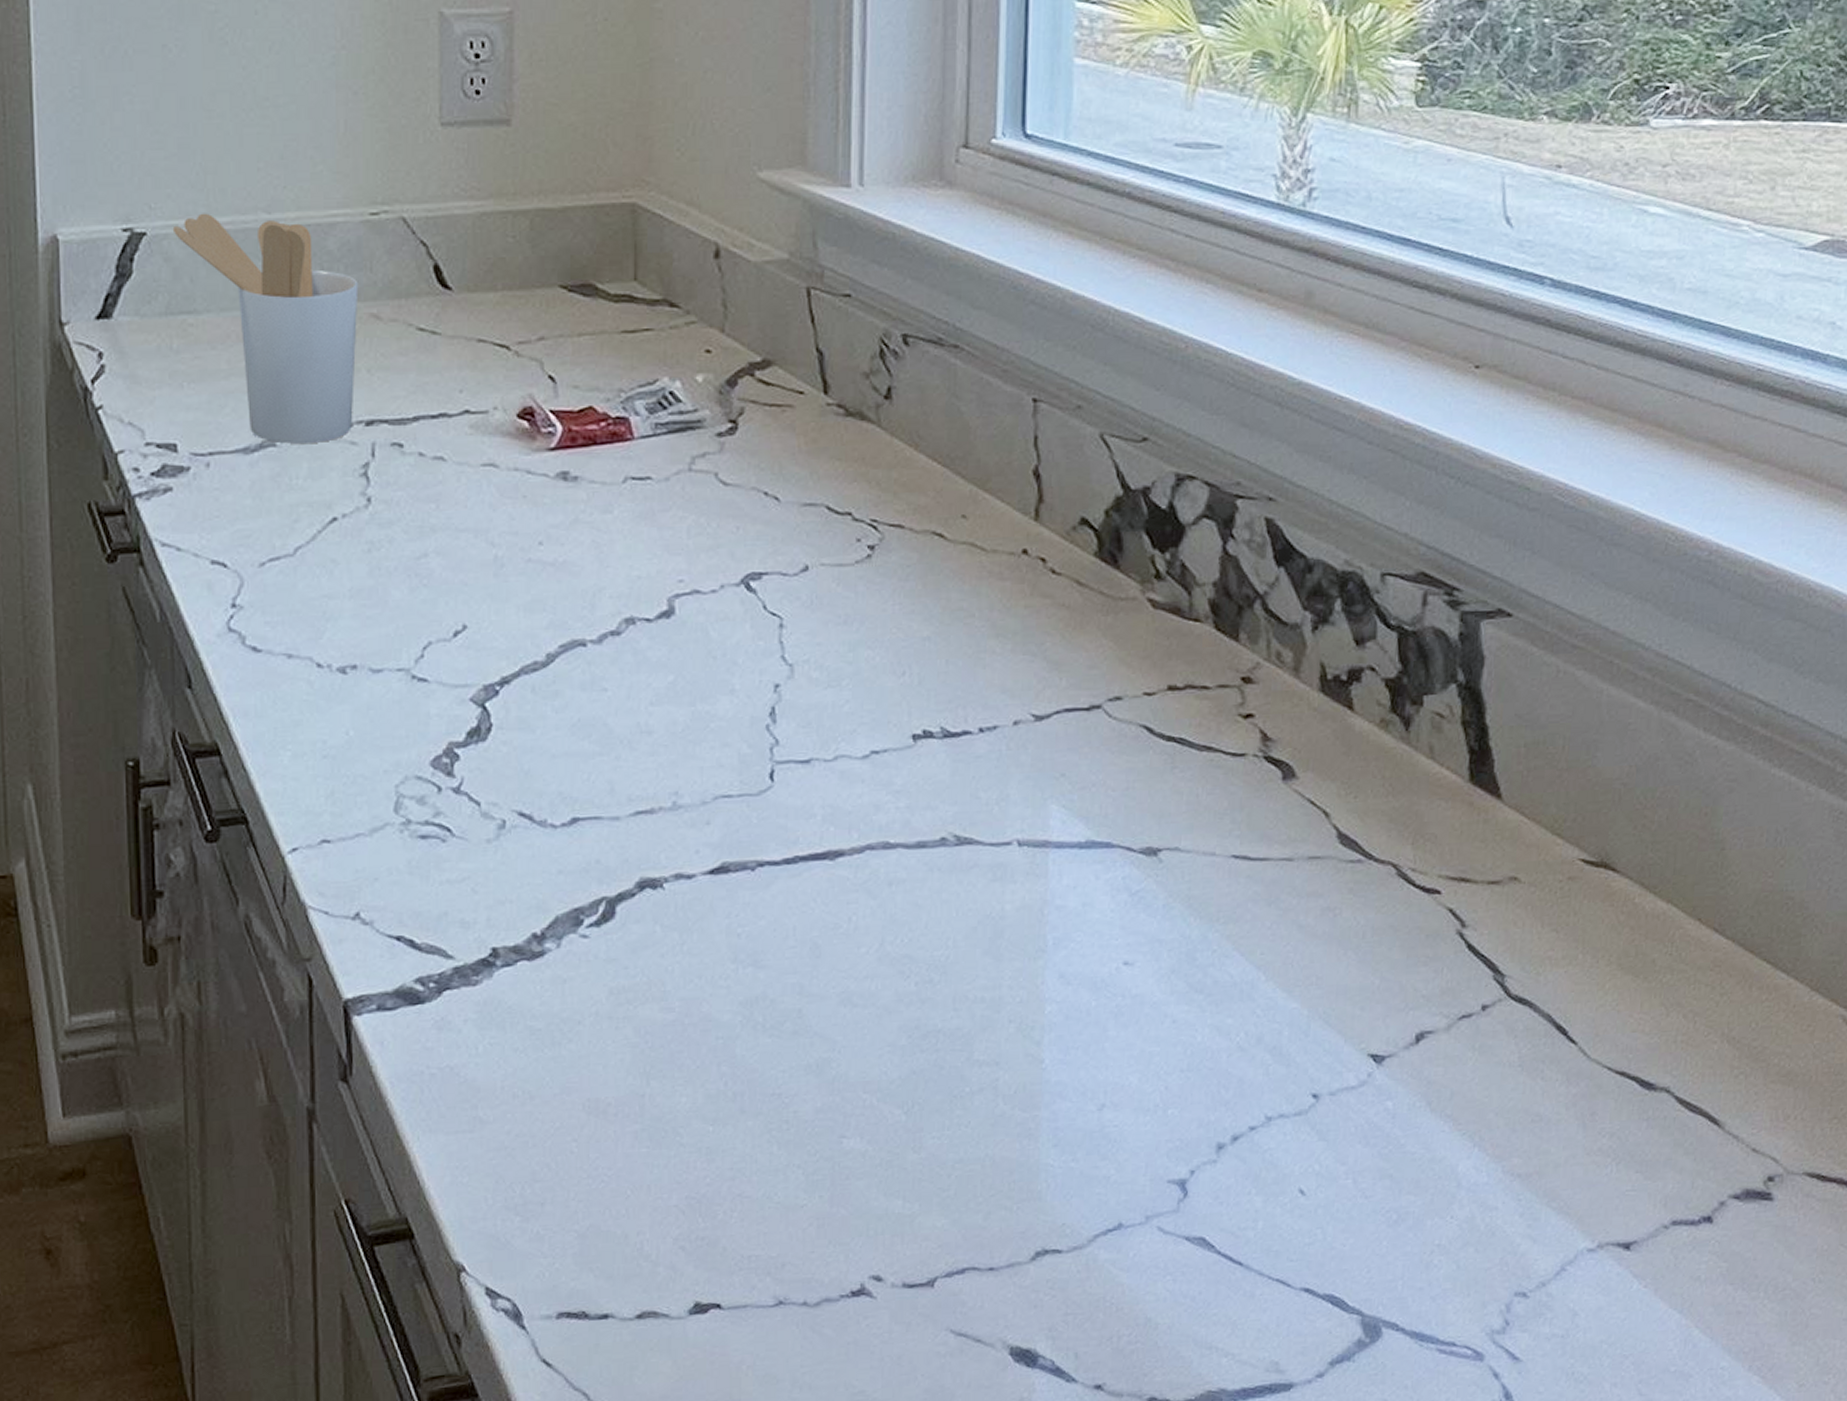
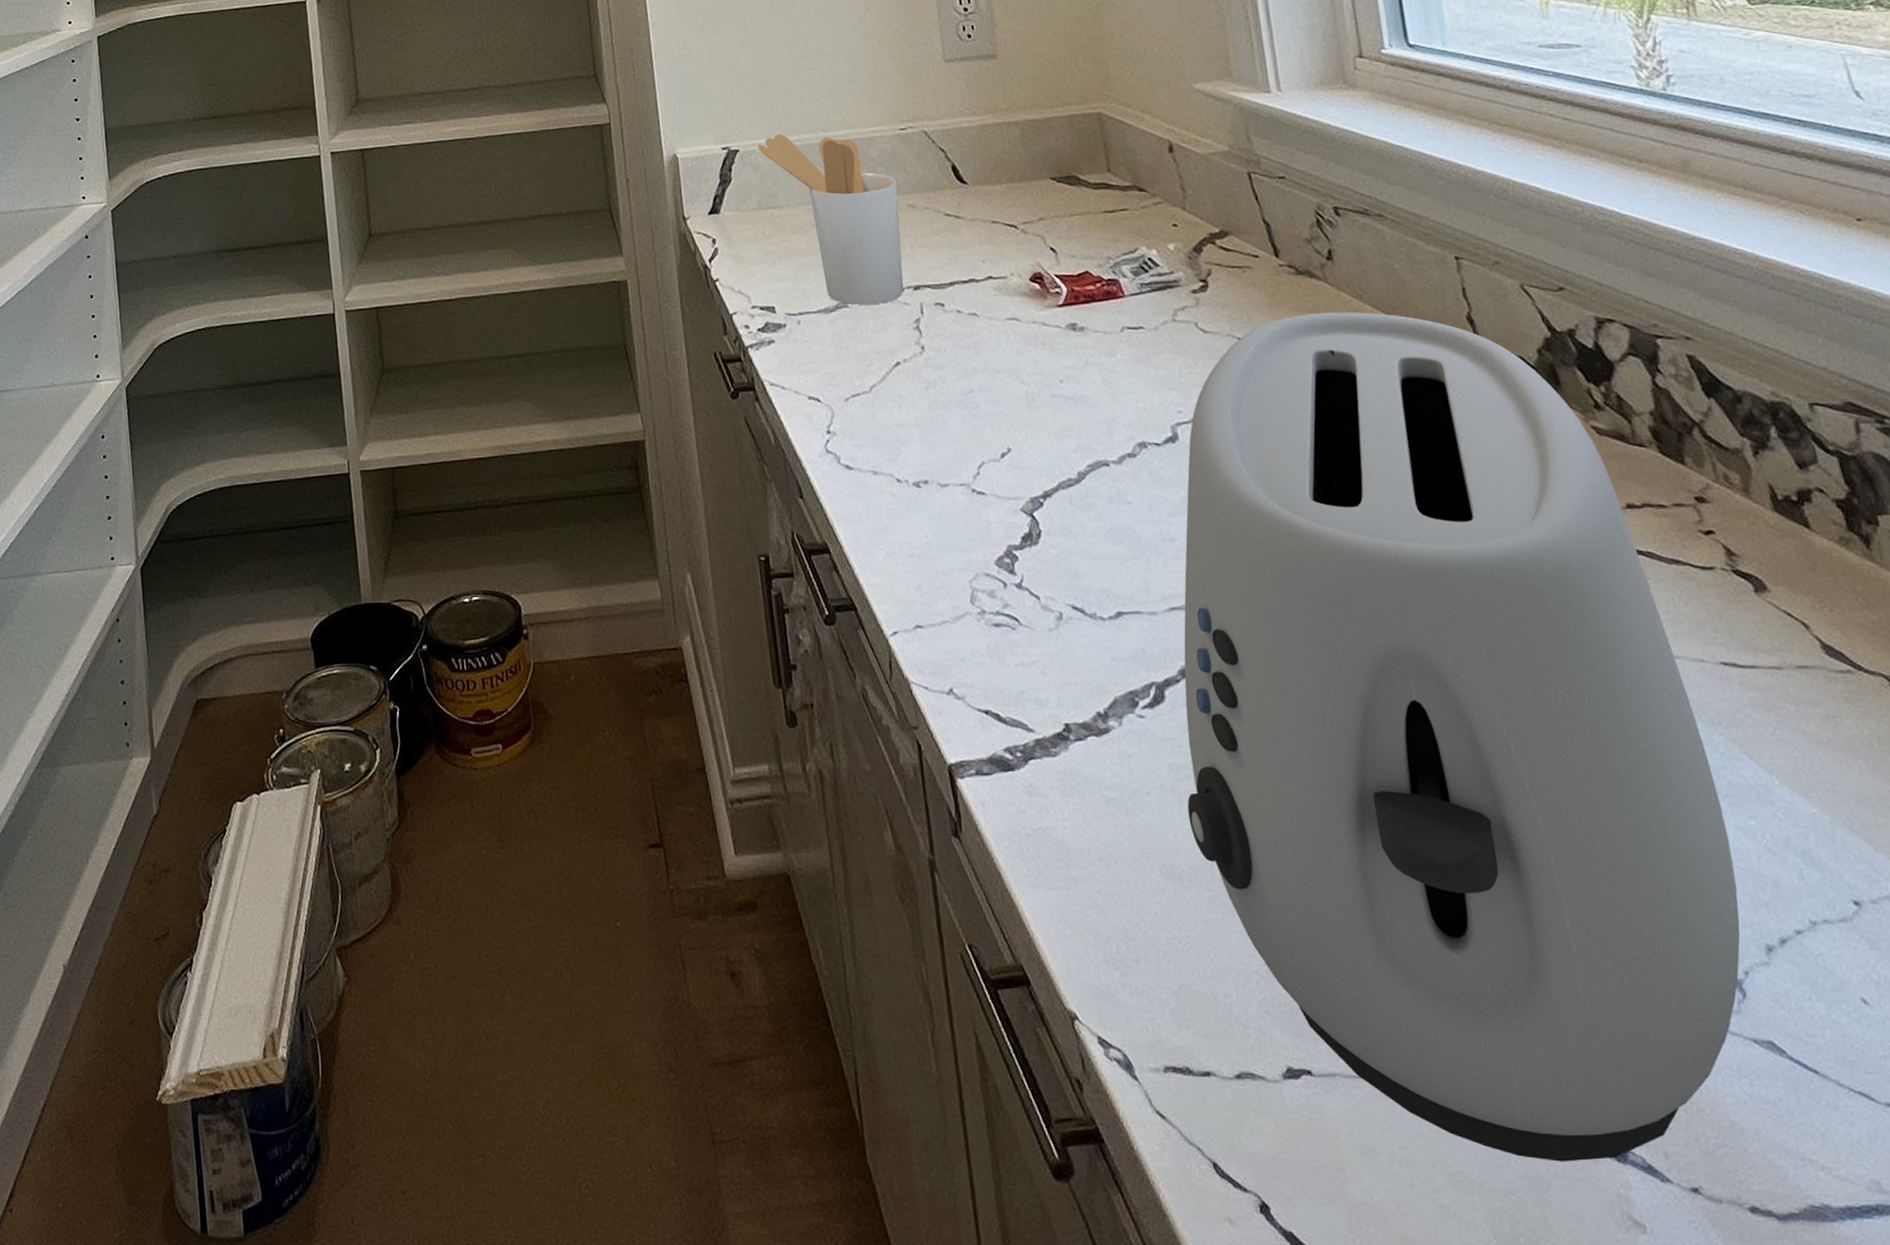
toaster: none [624,462,1203,1373] -> present [1184,311,1741,1162]

